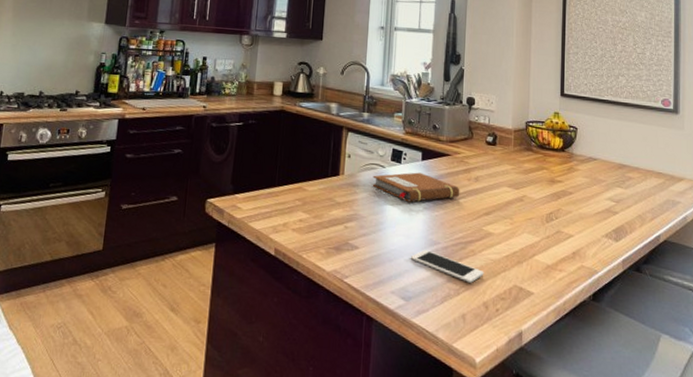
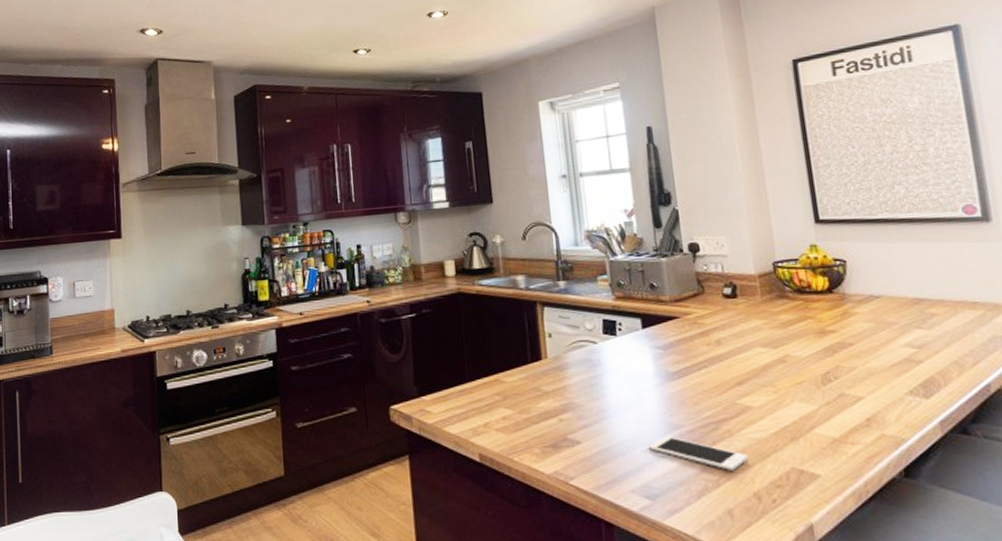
notebook: present [372,172,460,202] -> none [583,343,700,381]

